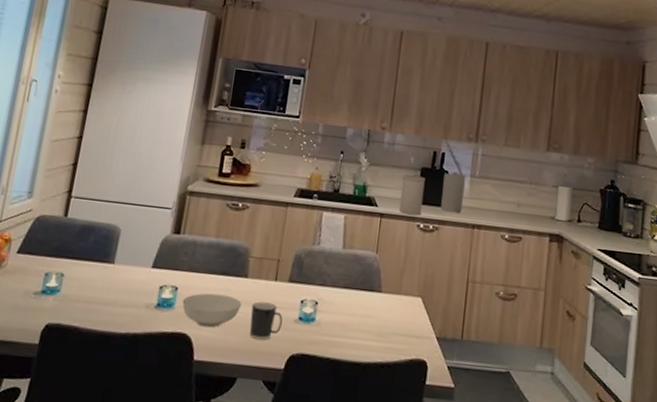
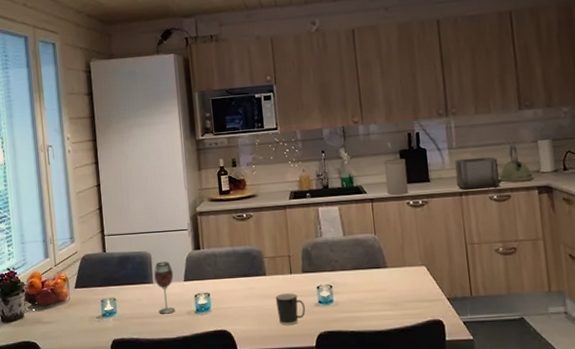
wineglass: none [112,240,142,303] -> present [154,261,175,314]
bowl: present [182,293,242,328] -> none [216,293,267,322]
paper towel holder: present [441,171,465,214] -> none [422,147,447,186]
toaster: none [472,189,518,227] -> present [454,156,502,190]
kettle: none [515,184,548,227] -> present [499,144,534,183]

